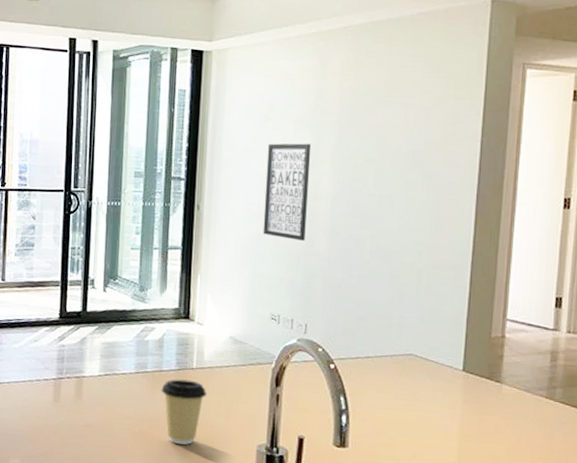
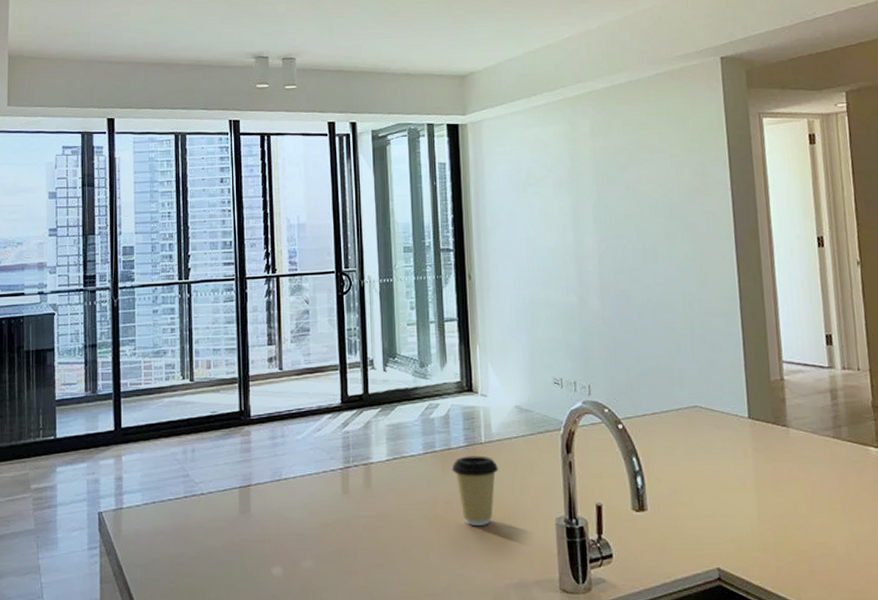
wall art: present [263,143,312,241] -> none [530,205,577,301]

